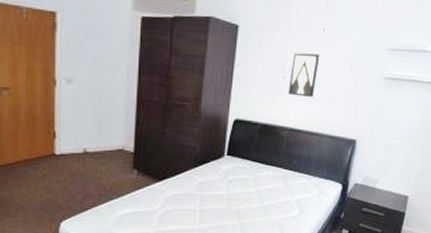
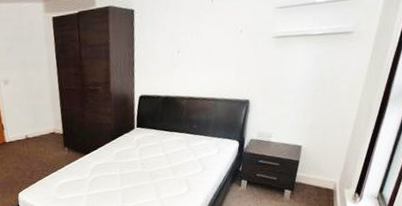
wall art: present [288,53,320,98] -> none [183,24,210,67]

